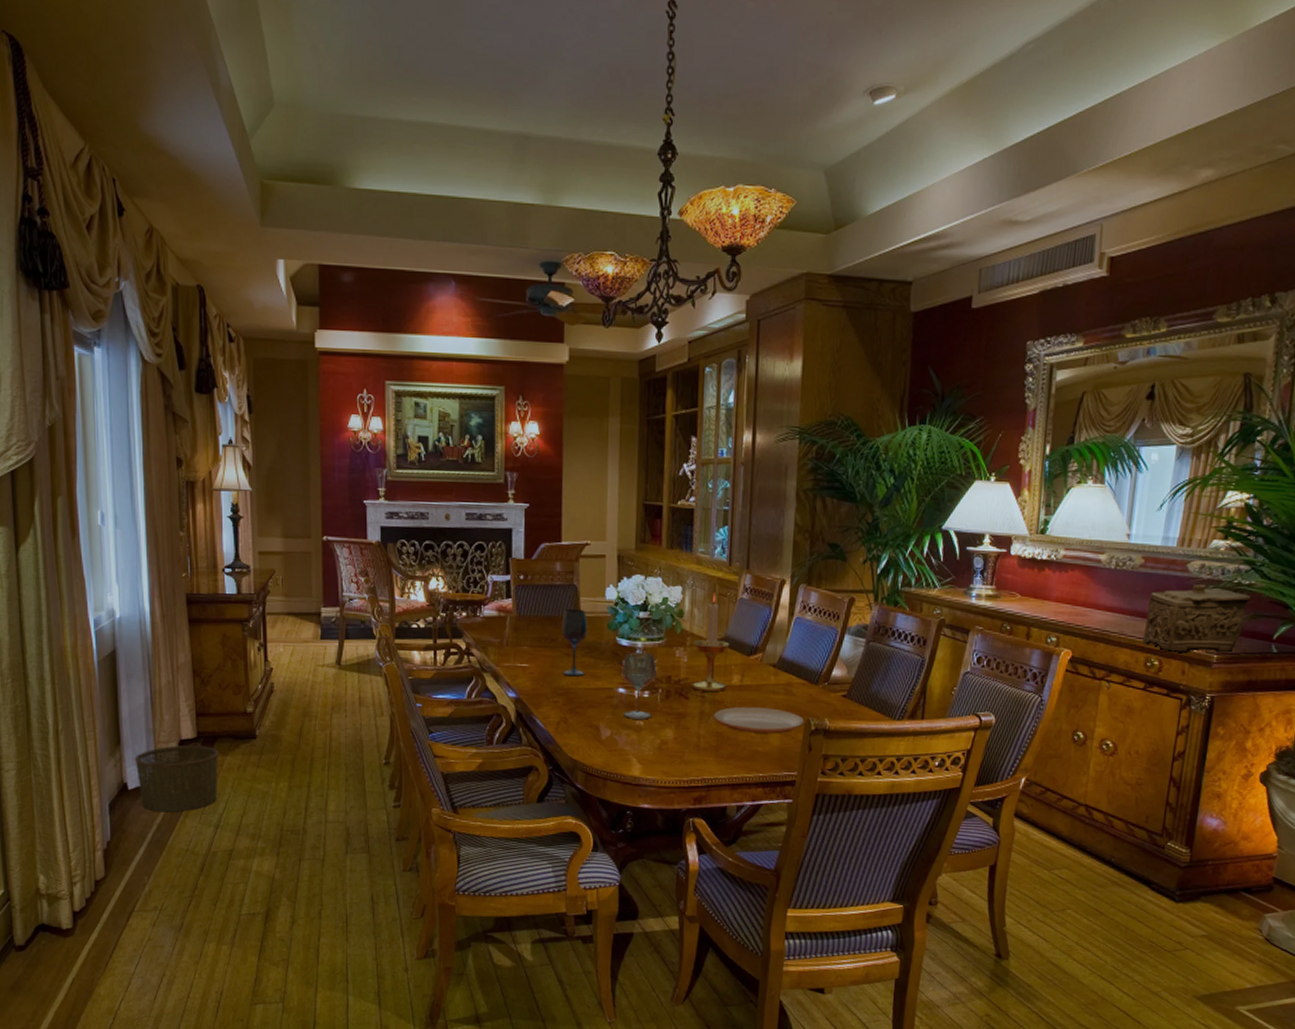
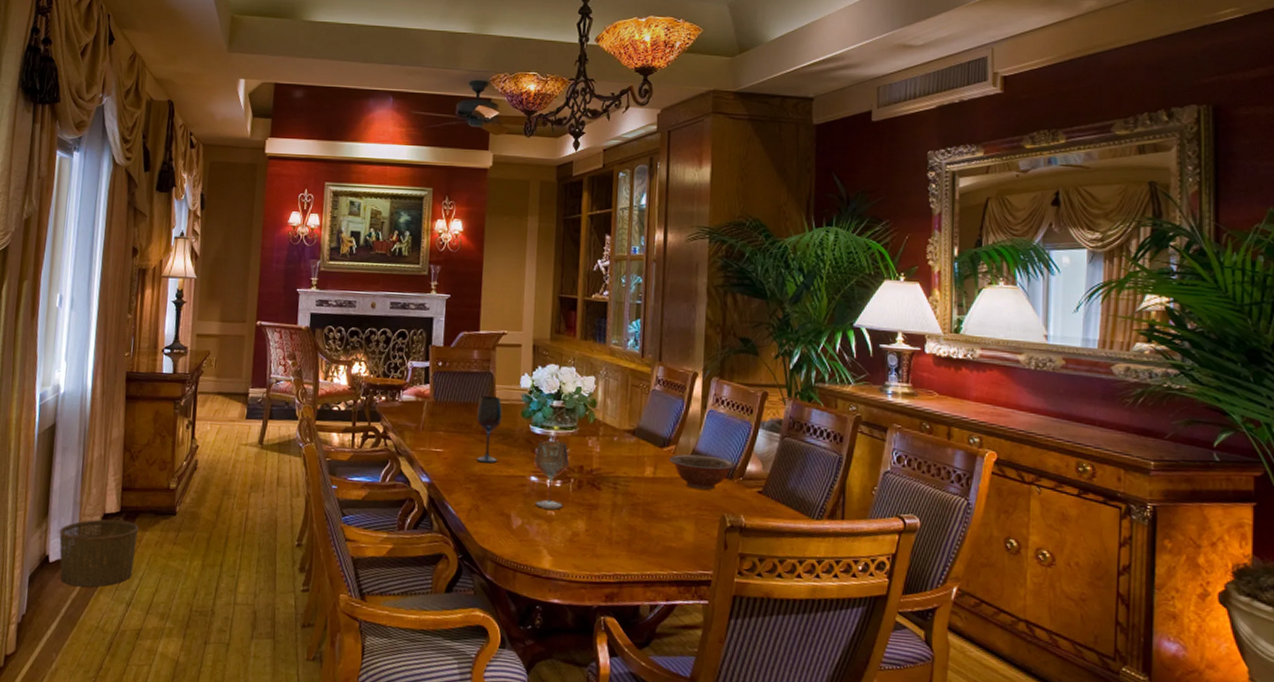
candlestick: present [692,592,730,692] -> none [604,383,643,484]
plate: present [714,706,804,734] -> none [626,499,719,530]
decorative bowl: none [755,661,821,695] -> present [668,454,735,490]
decorative box: present [1142,584,1251,654] -> none [1071,387,1183,460]

